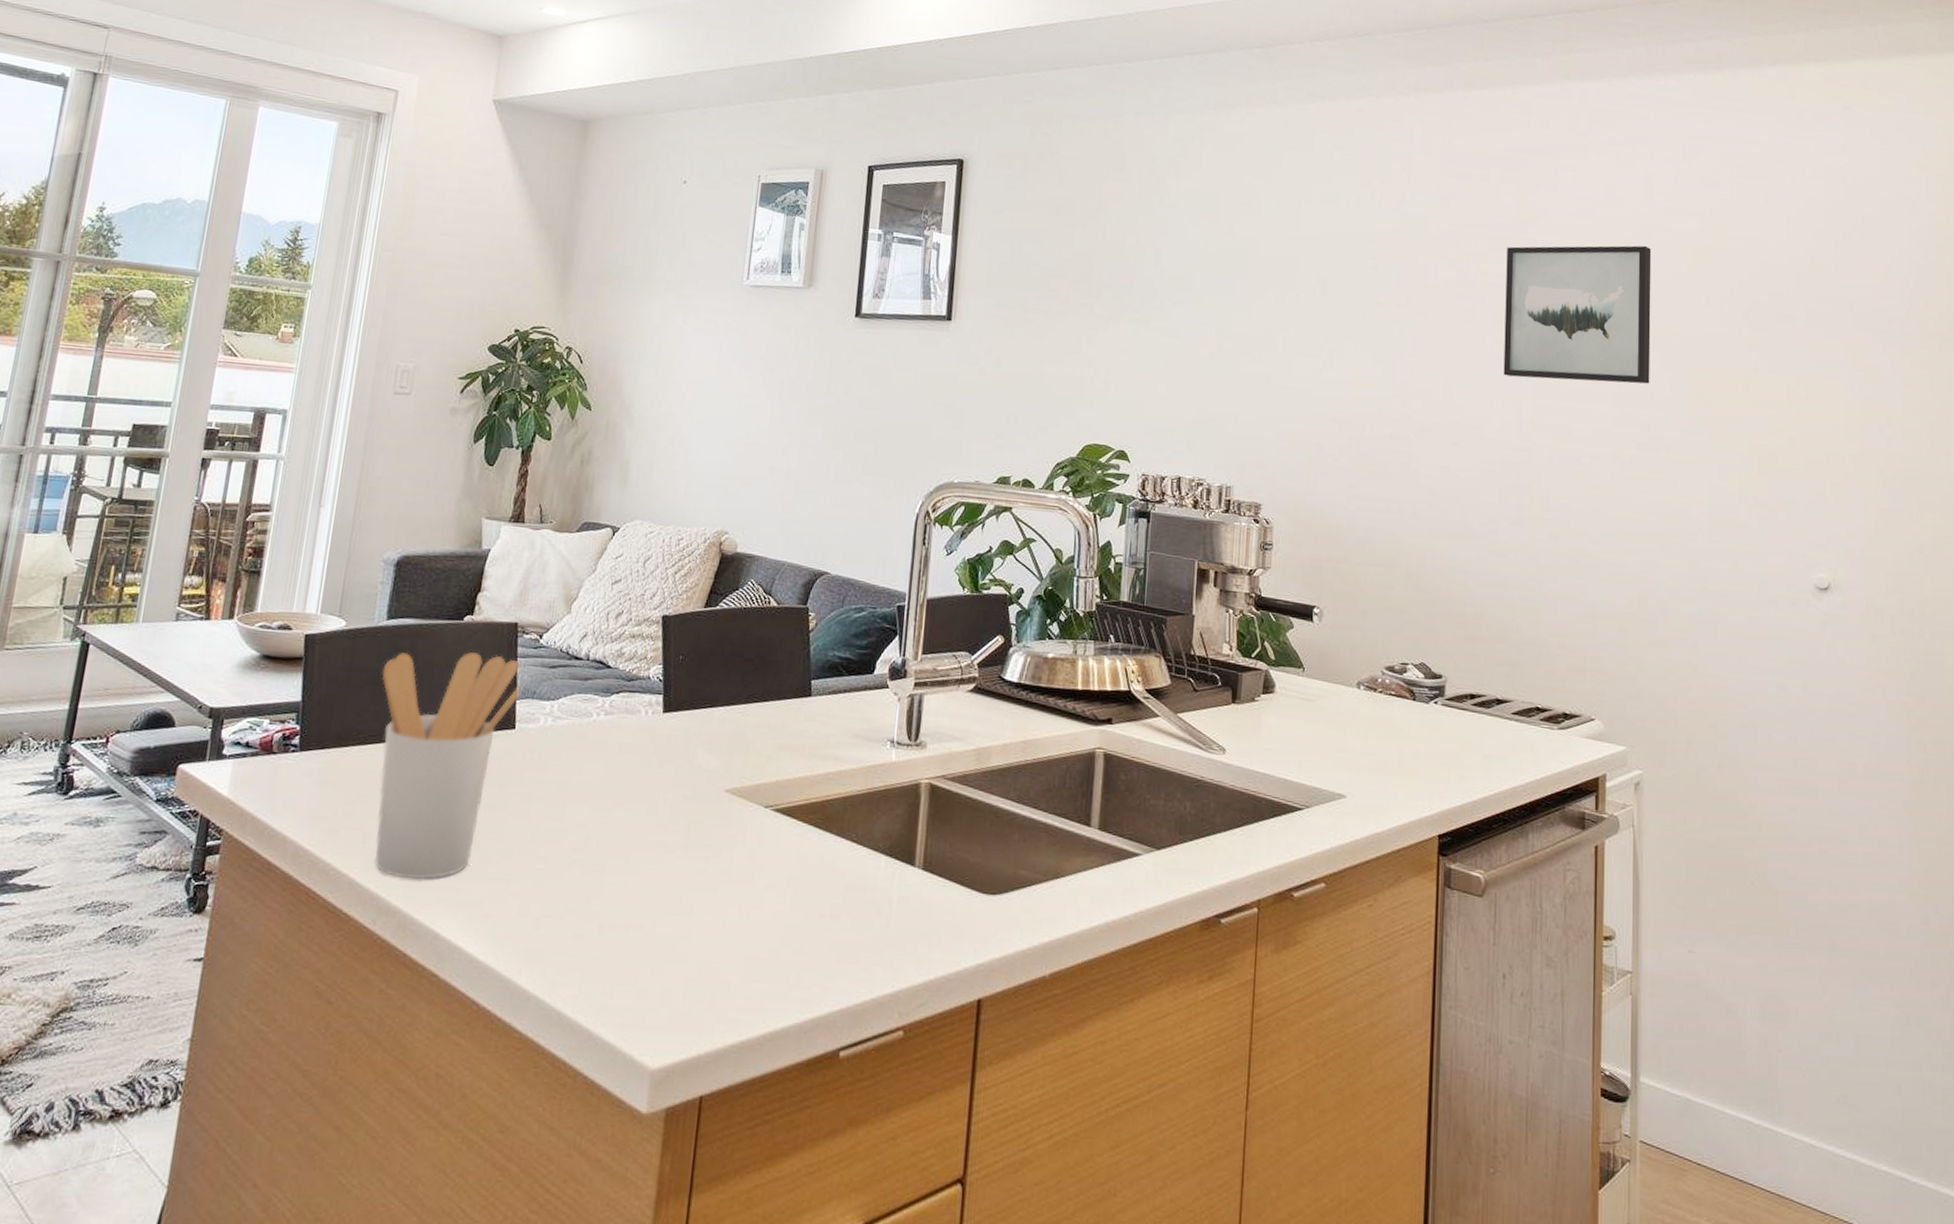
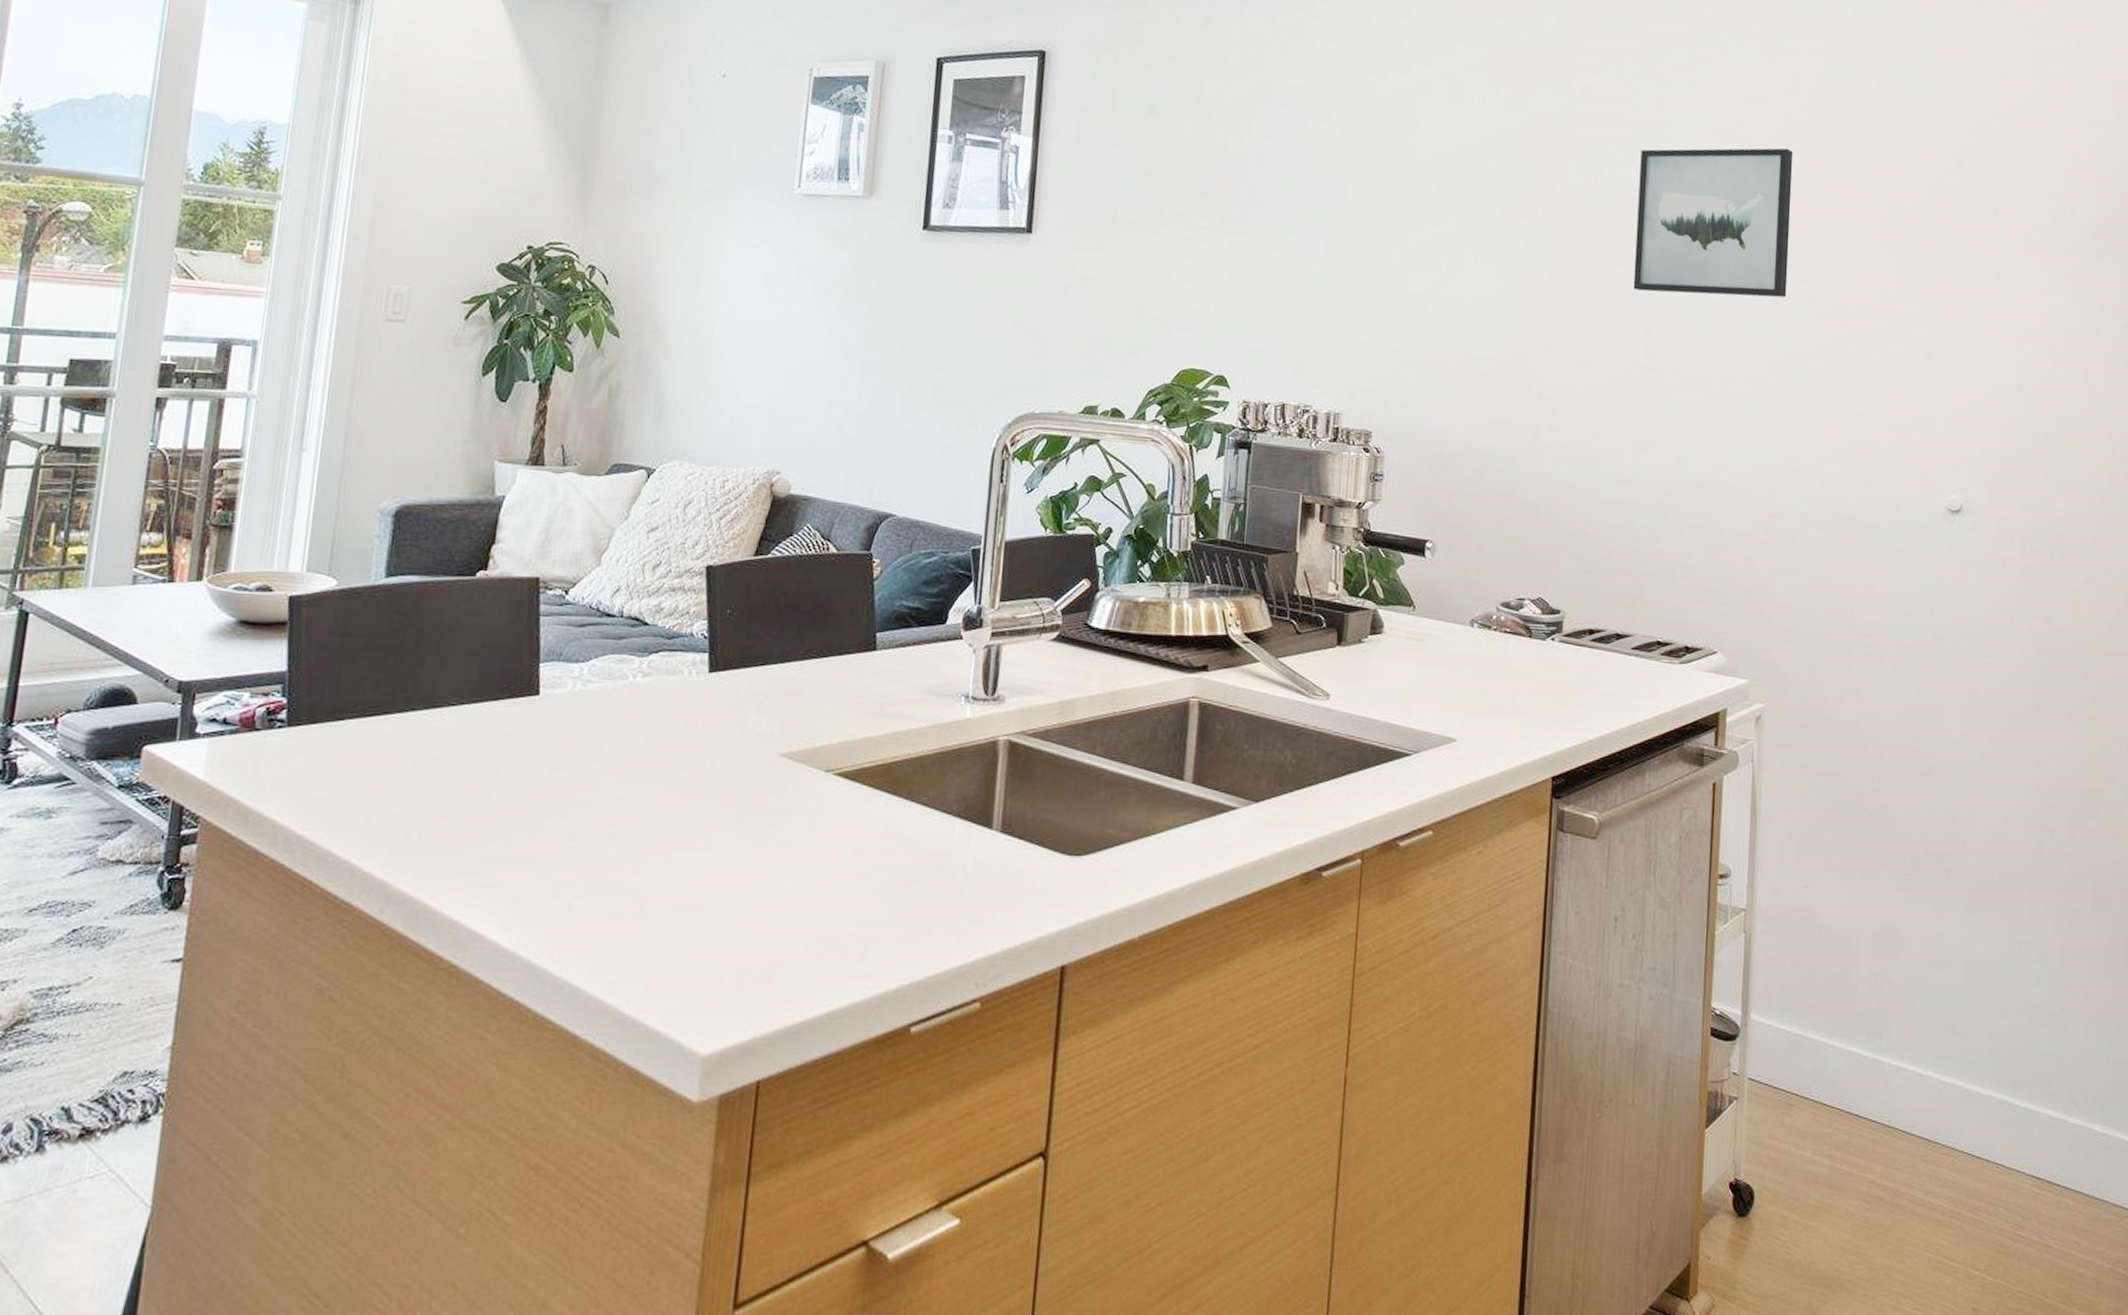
utensil holder: present [374,652,521,879] -> none [379,612,545,863]

